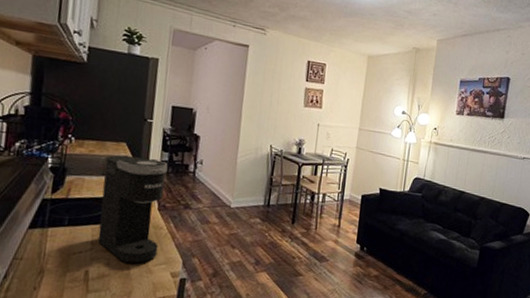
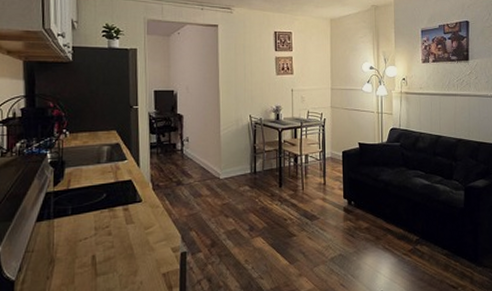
coffee maker: present [97,155,168,264] -> none [99,141,157,244]

